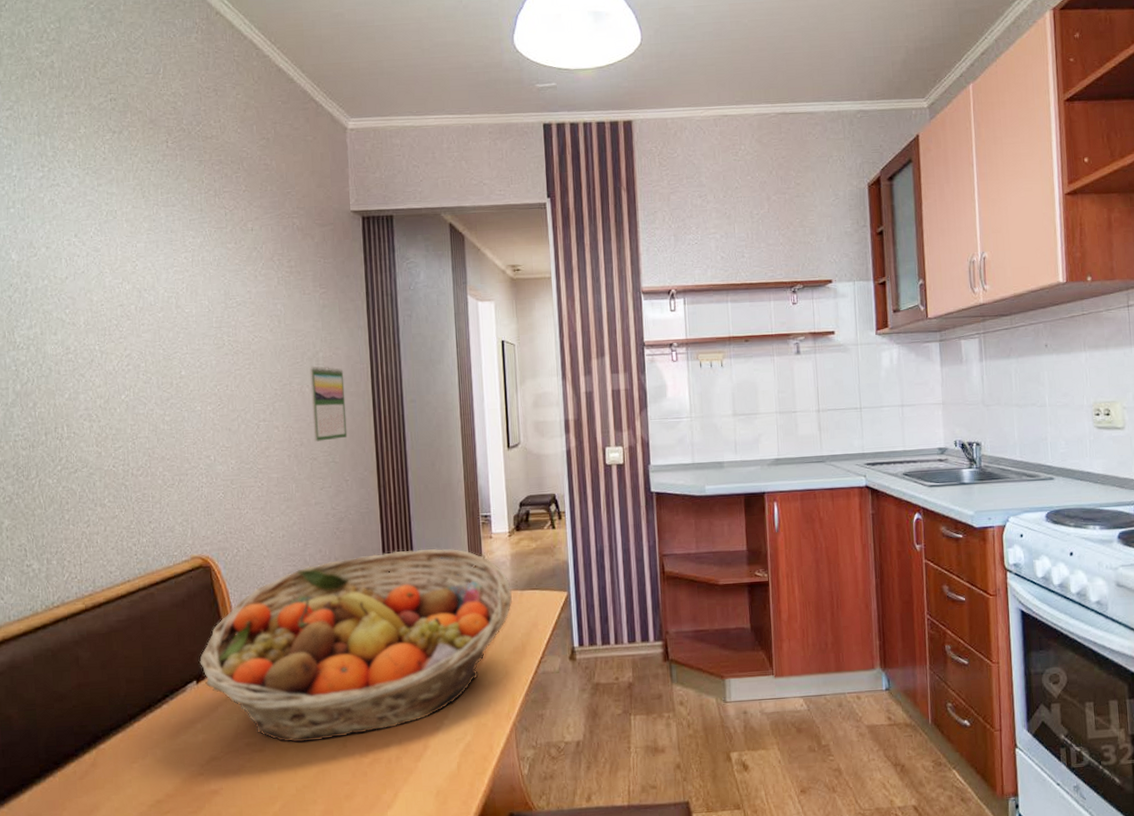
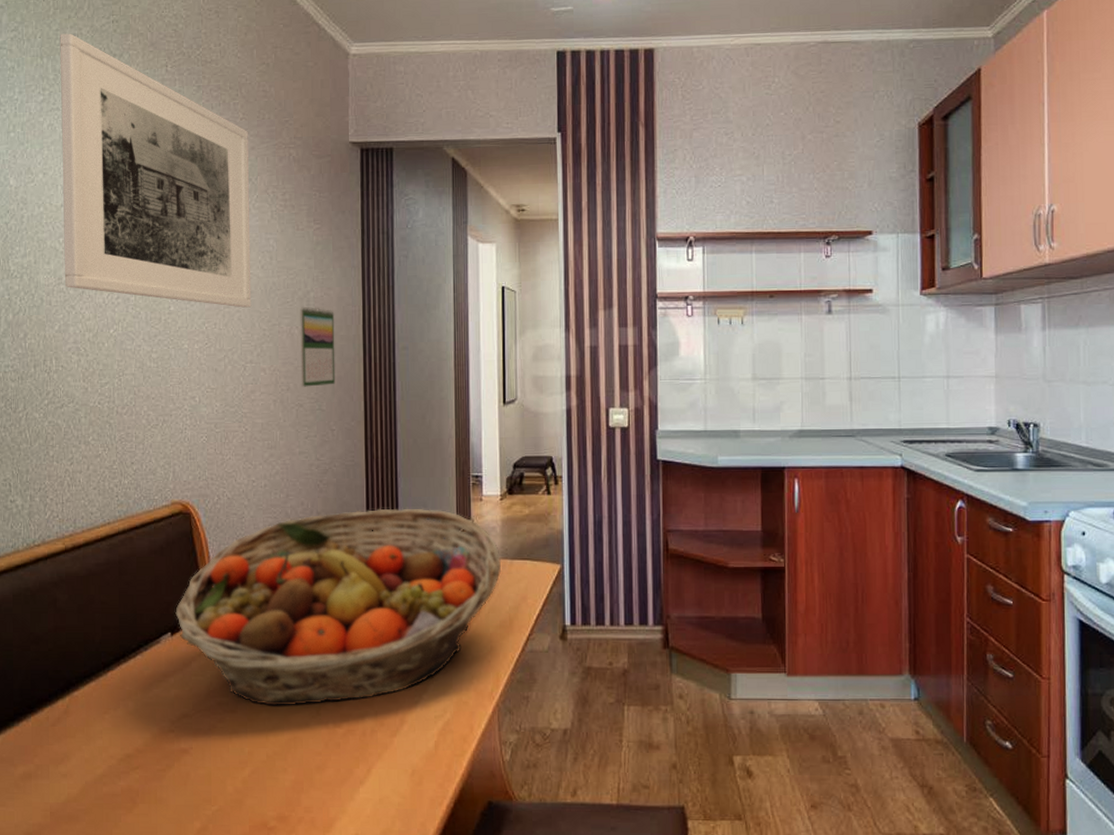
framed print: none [57,111,262,370] -> present [60,33,252,308]

